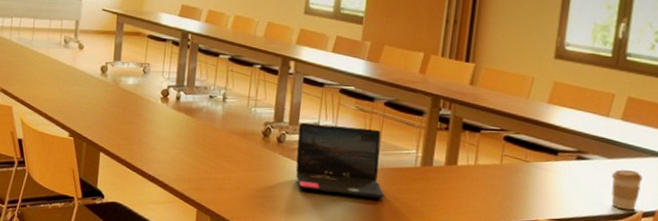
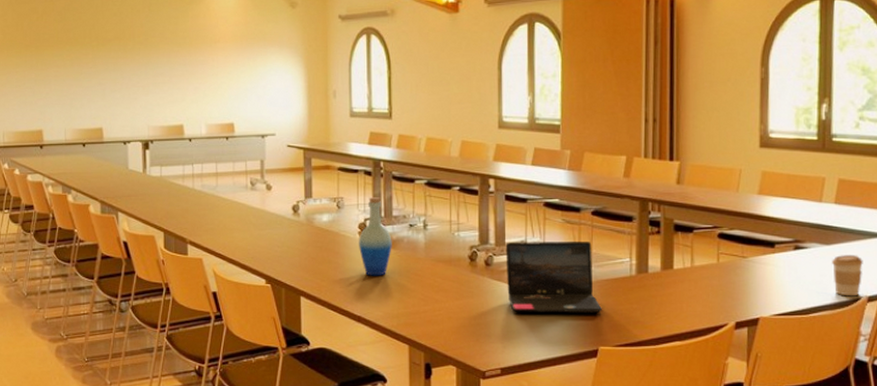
bottle: none [159,66,192,141] -> present [358,197,392,276]

